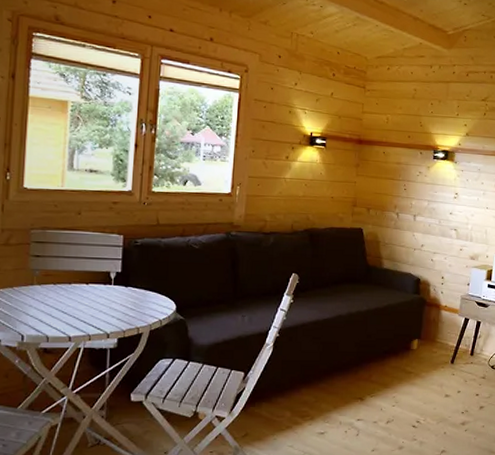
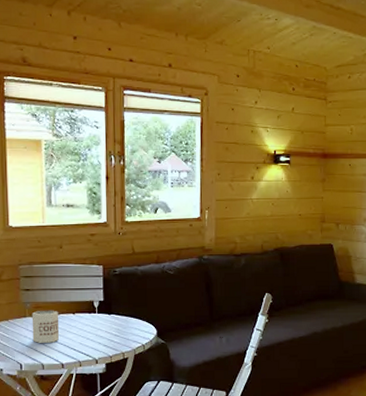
mug: none [38,278,71,314] -> present [31,310,60,343]

